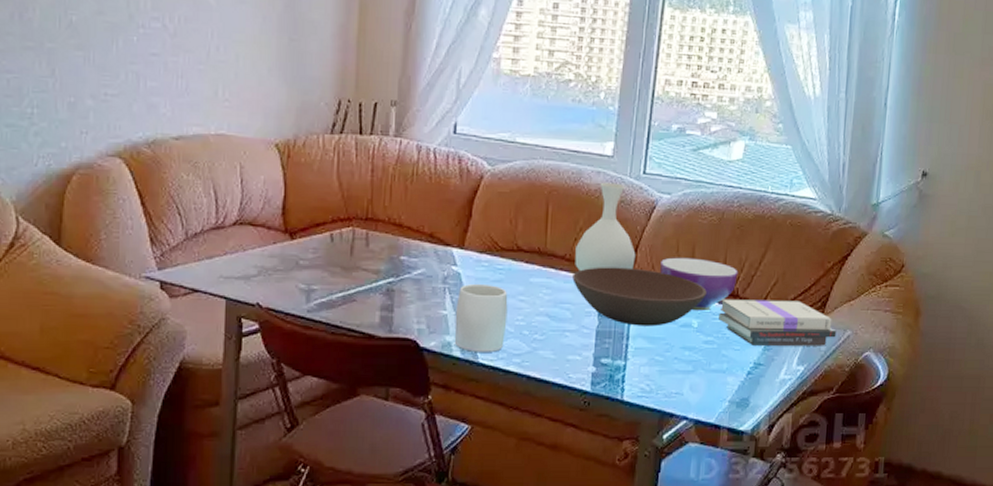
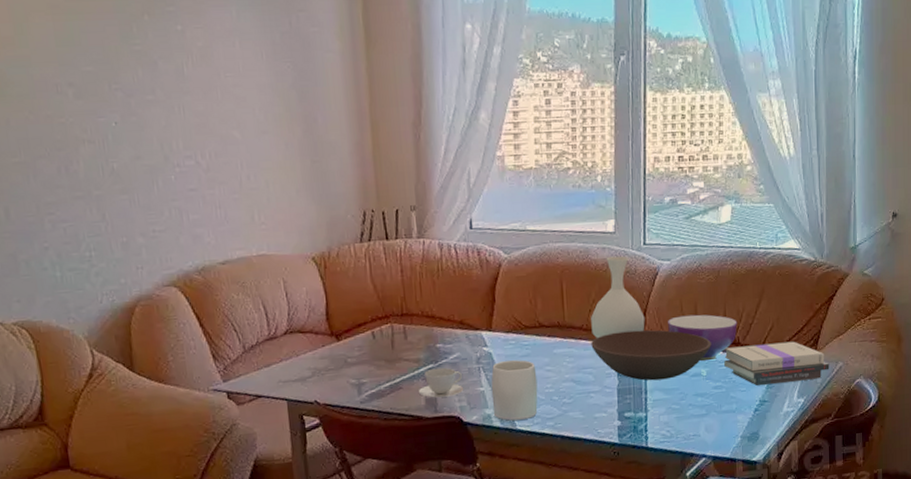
teacup: none [373,283,426,316] -> present [418,367,464,398]

